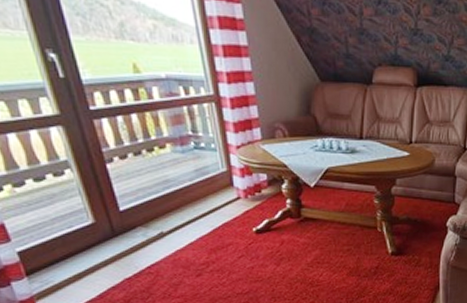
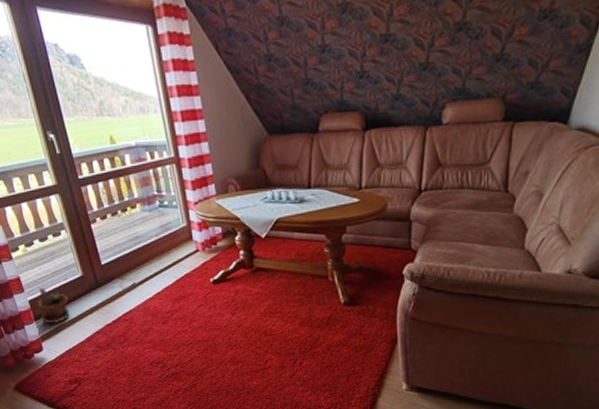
potted plant: none [30,237,76,280] -> present [37,288,69,324]

